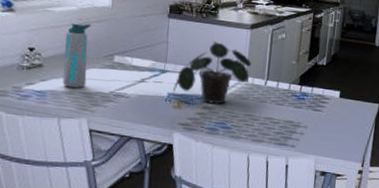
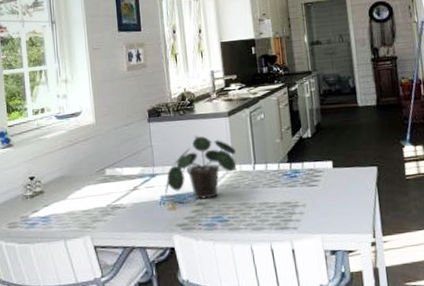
water bottle: present [62,23,91,88] -> none [59,143,84,208]

